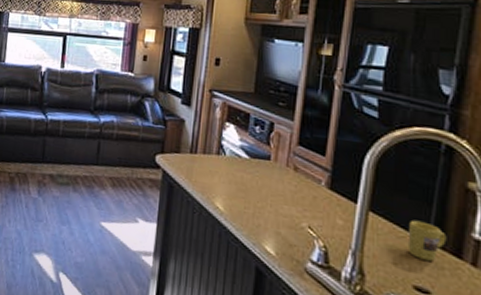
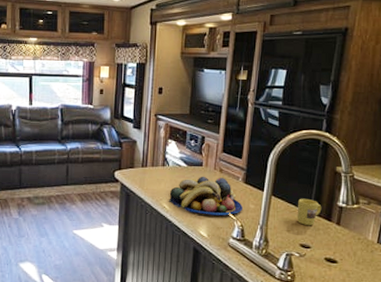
fruit bowl: none [224,173,326,231] -> present [169,176,242,216]

